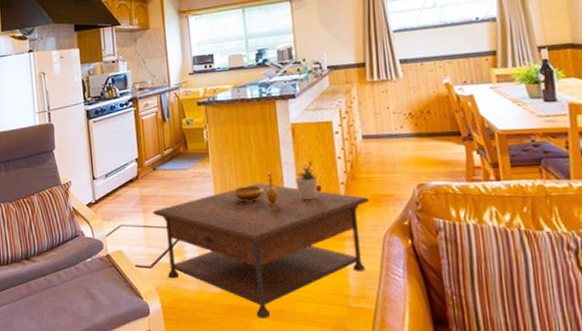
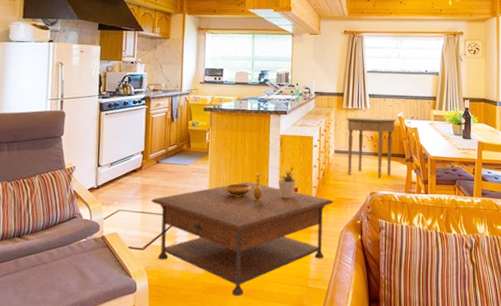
side table: none [372,86,444,167] -> present [346,116,397,179]

